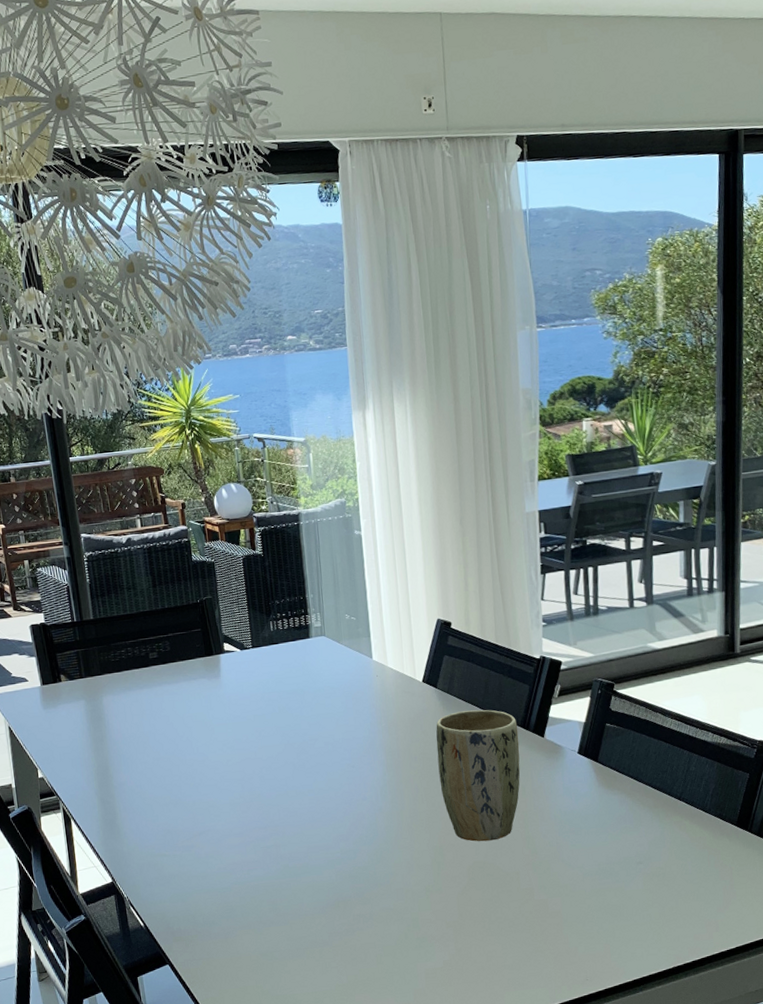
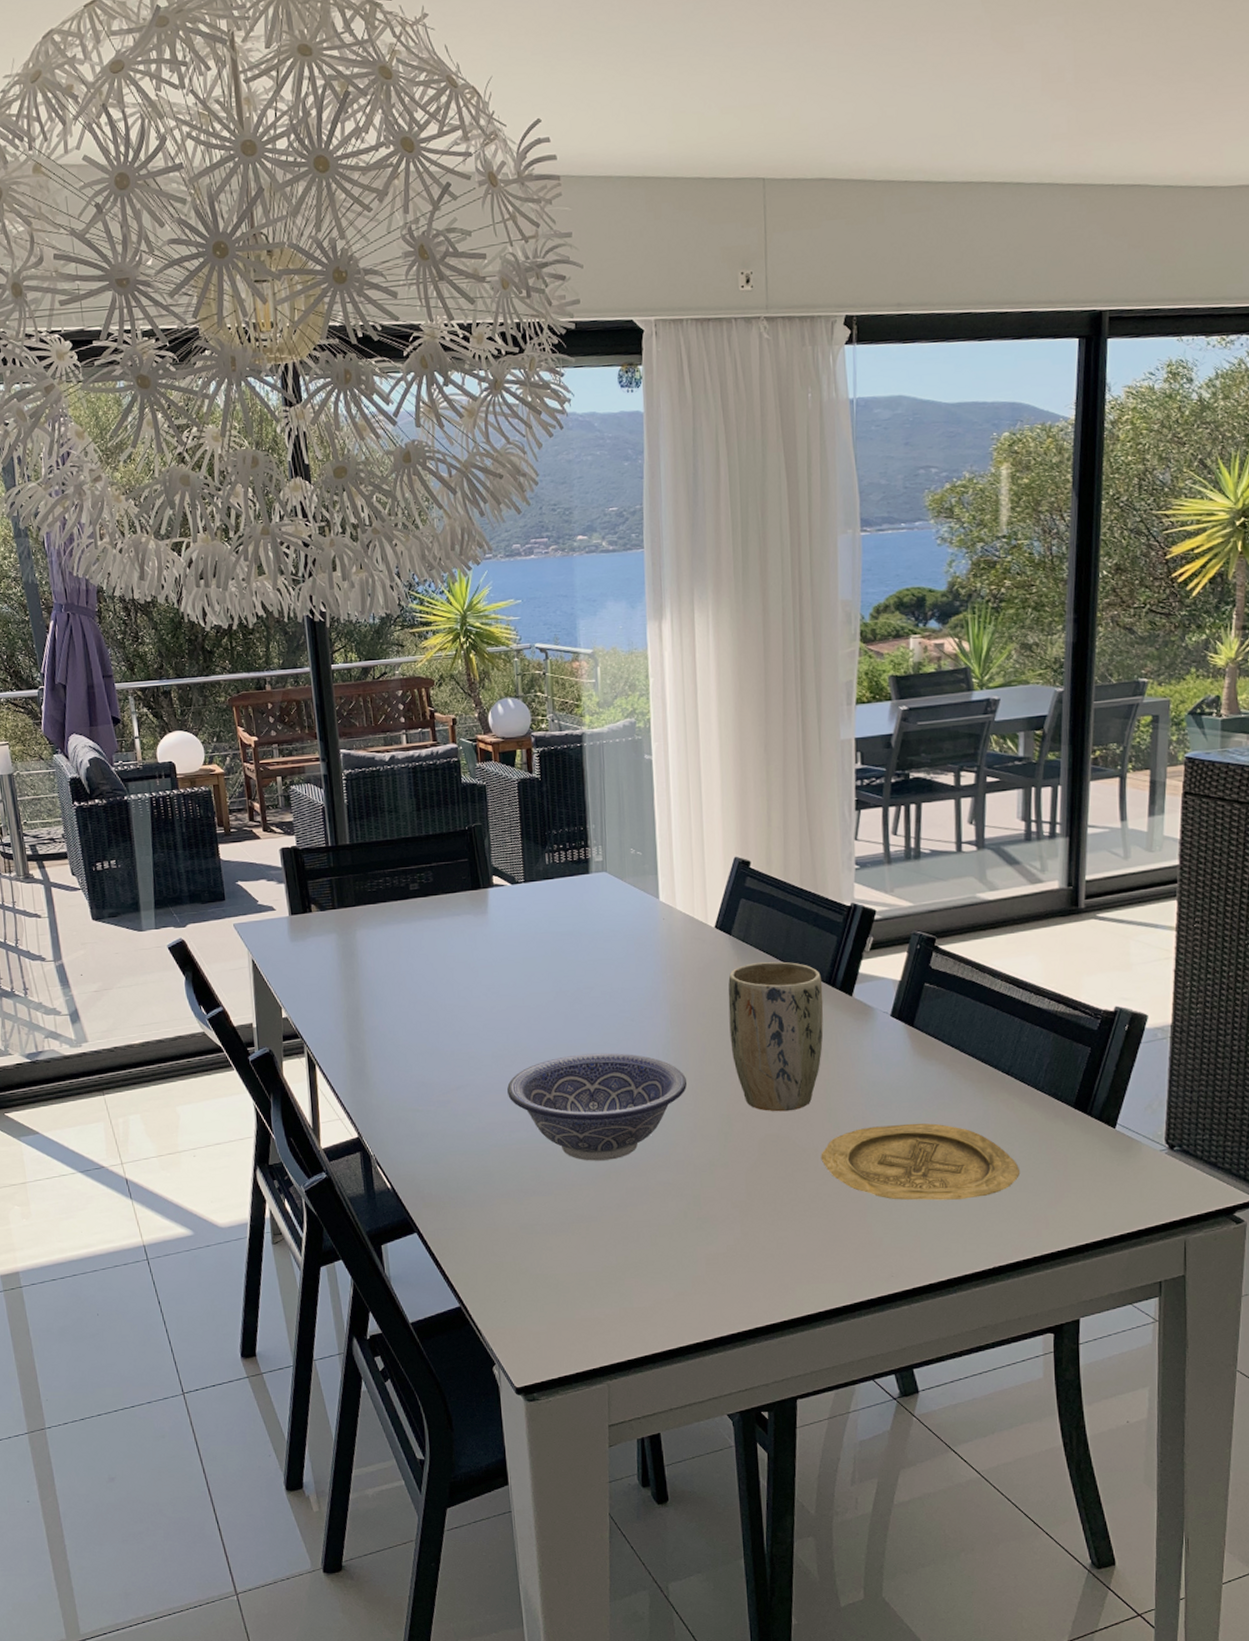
decorative bowl: none [244,796,404,893] -> present [507,1053,688,1161]
plate: none [522,845,693,913] -> present [821,1123,1021,1201]

